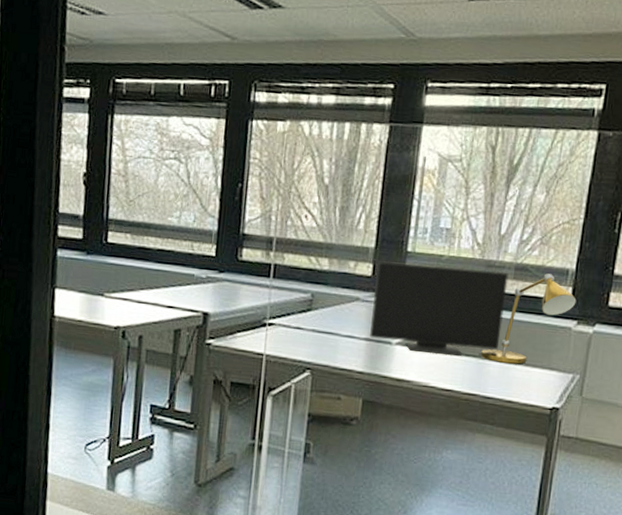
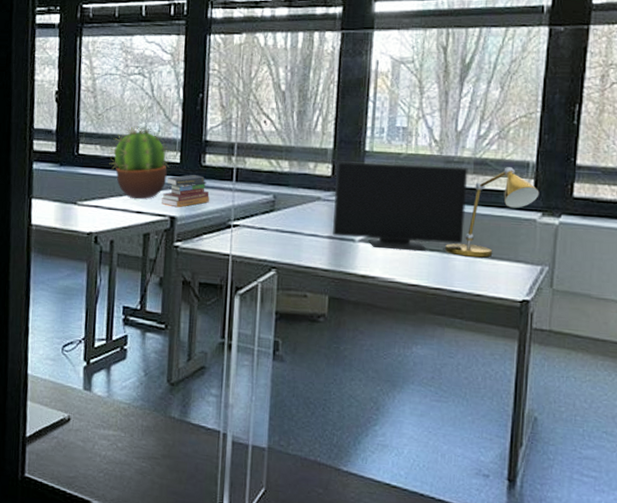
cactus: none [140,214,205,293] -> present [109,125,170,199]
books: none [194,269,245,304] -> present [161,175,210,208]

